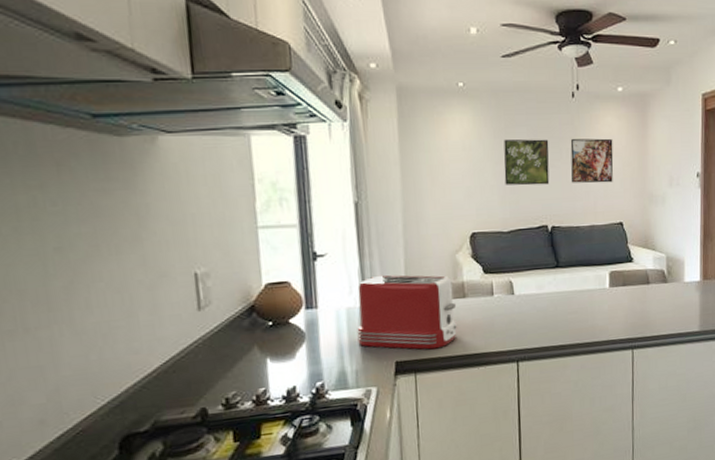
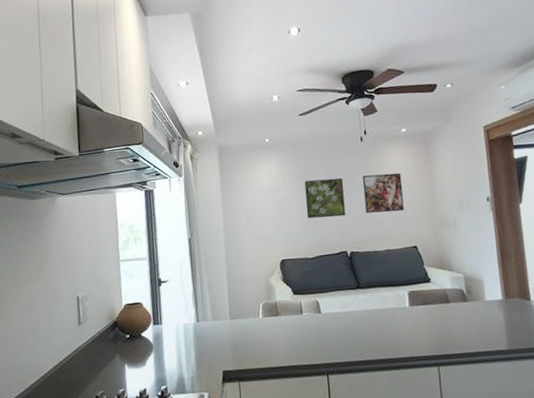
toaster: present [357,275,457,350] -> none [192,296,273,361]

